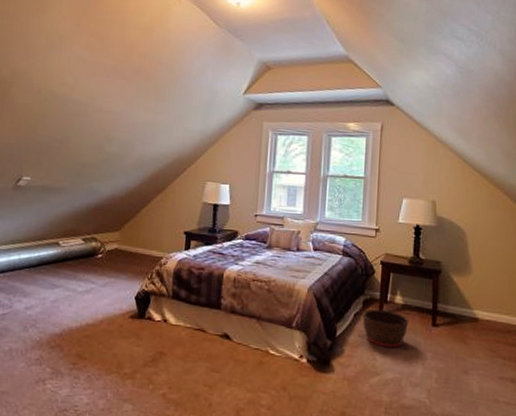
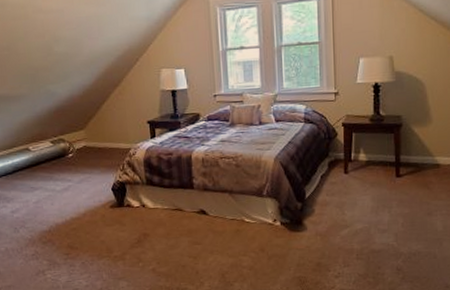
basket: present [362,309,409,348] -> none [328,168,374,202]

